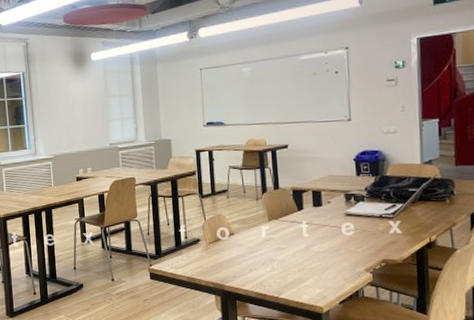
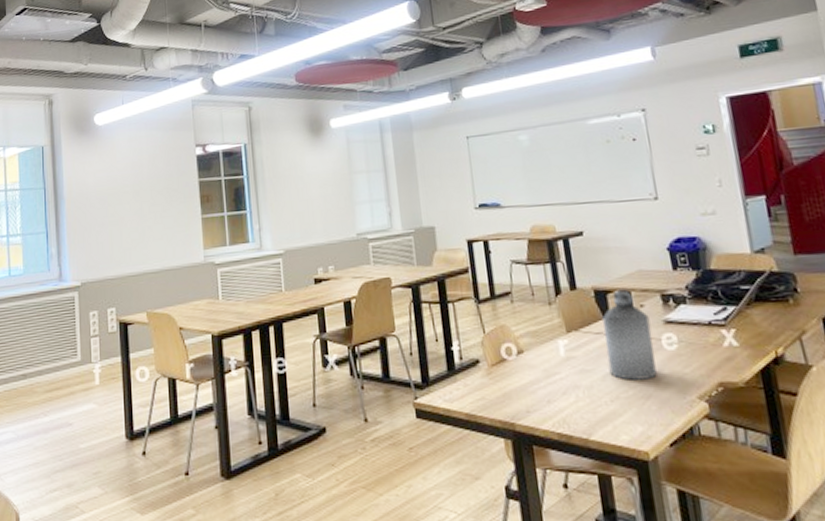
bottle: none [297,188,335,256] -> present [602,287,657,380]

